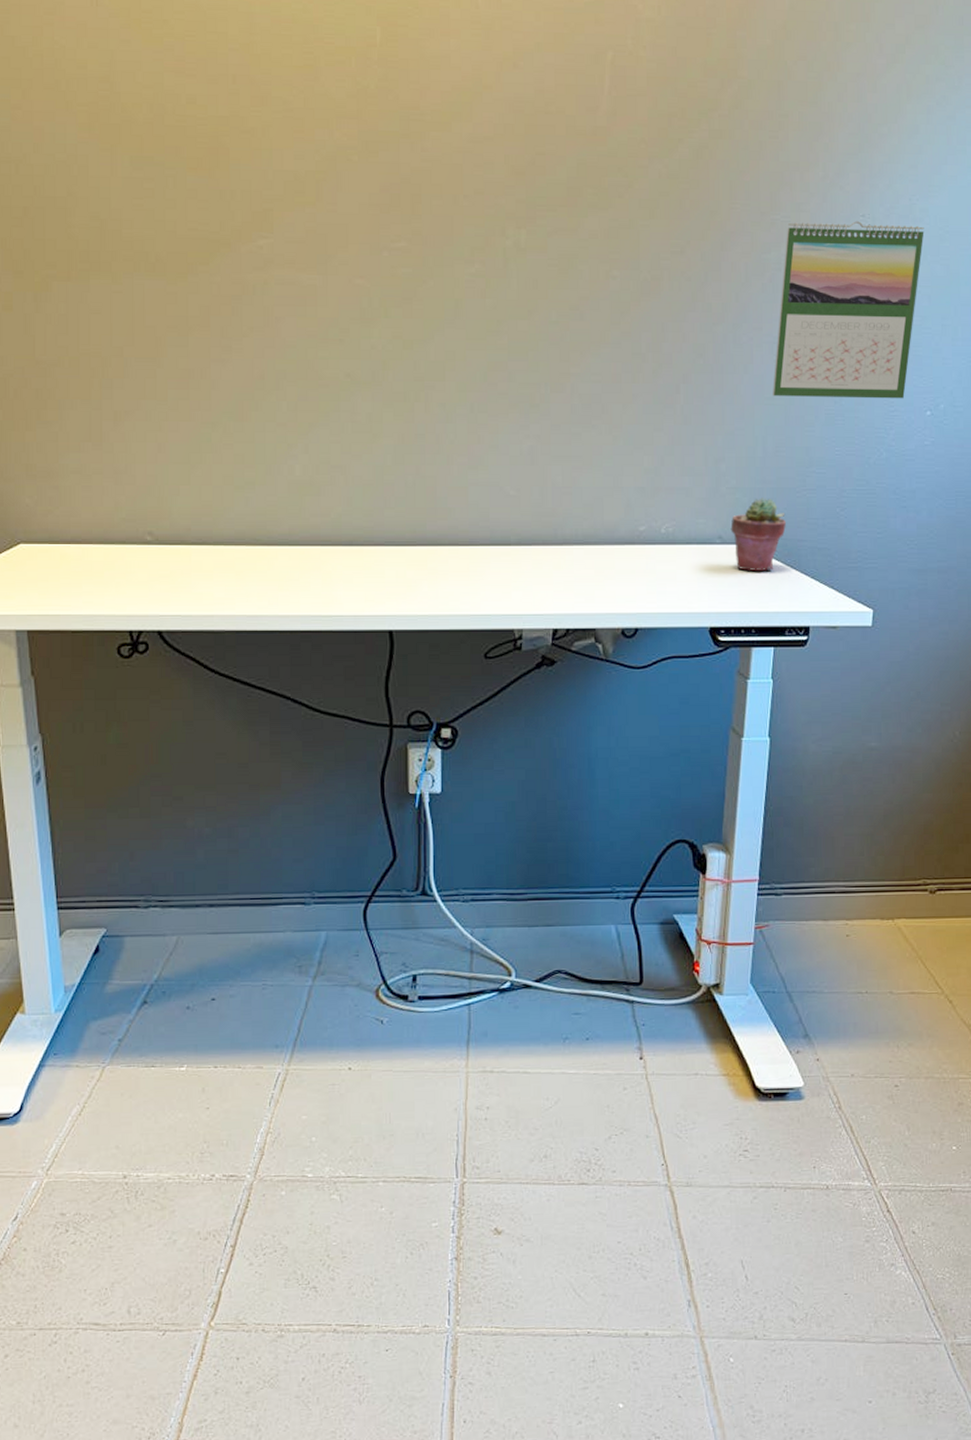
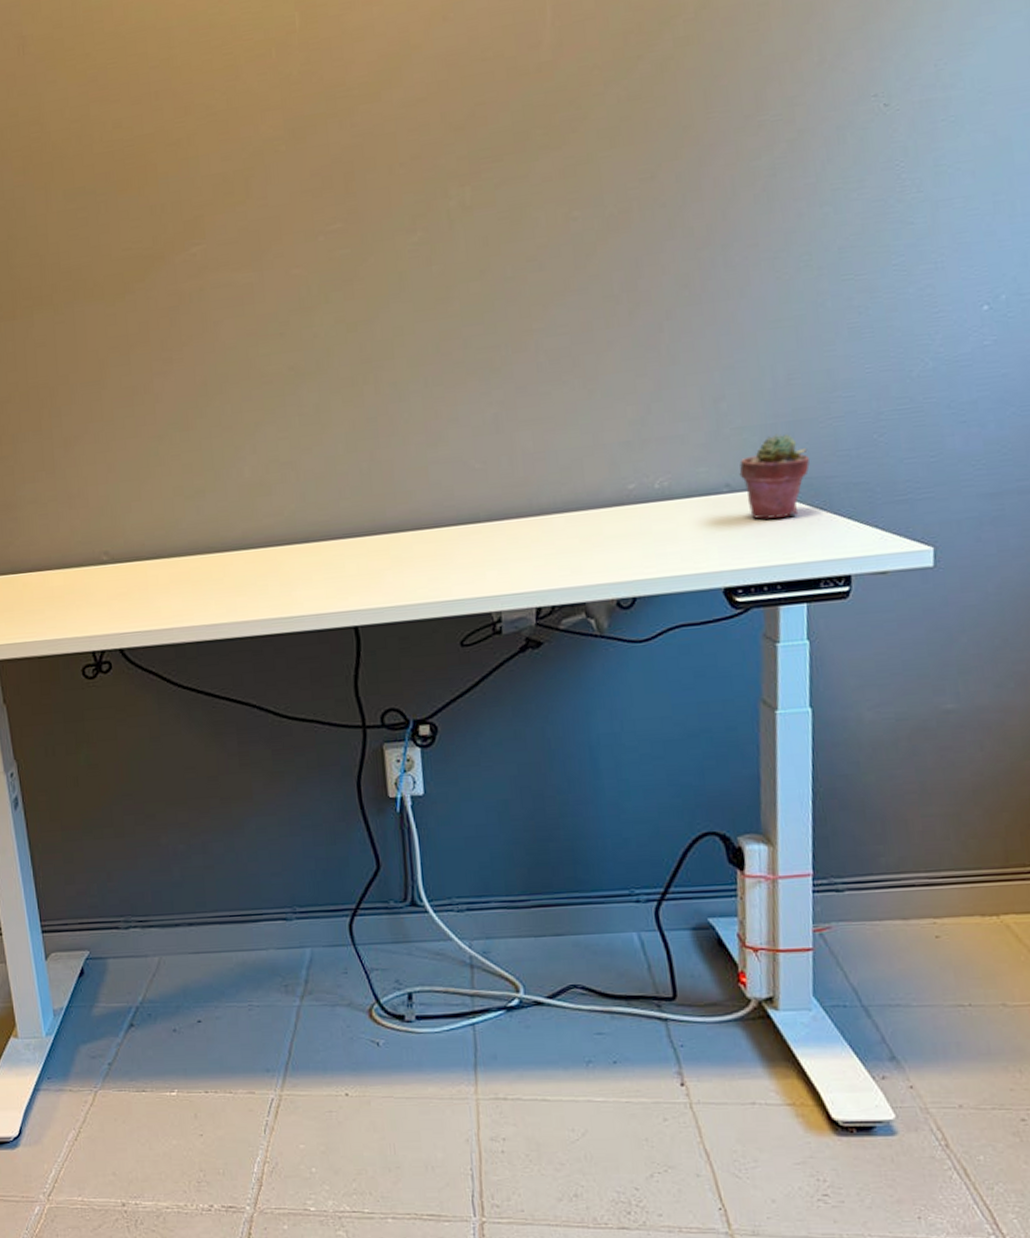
calendar: present [773,221,924,399] -> none [777,93,959,318]

